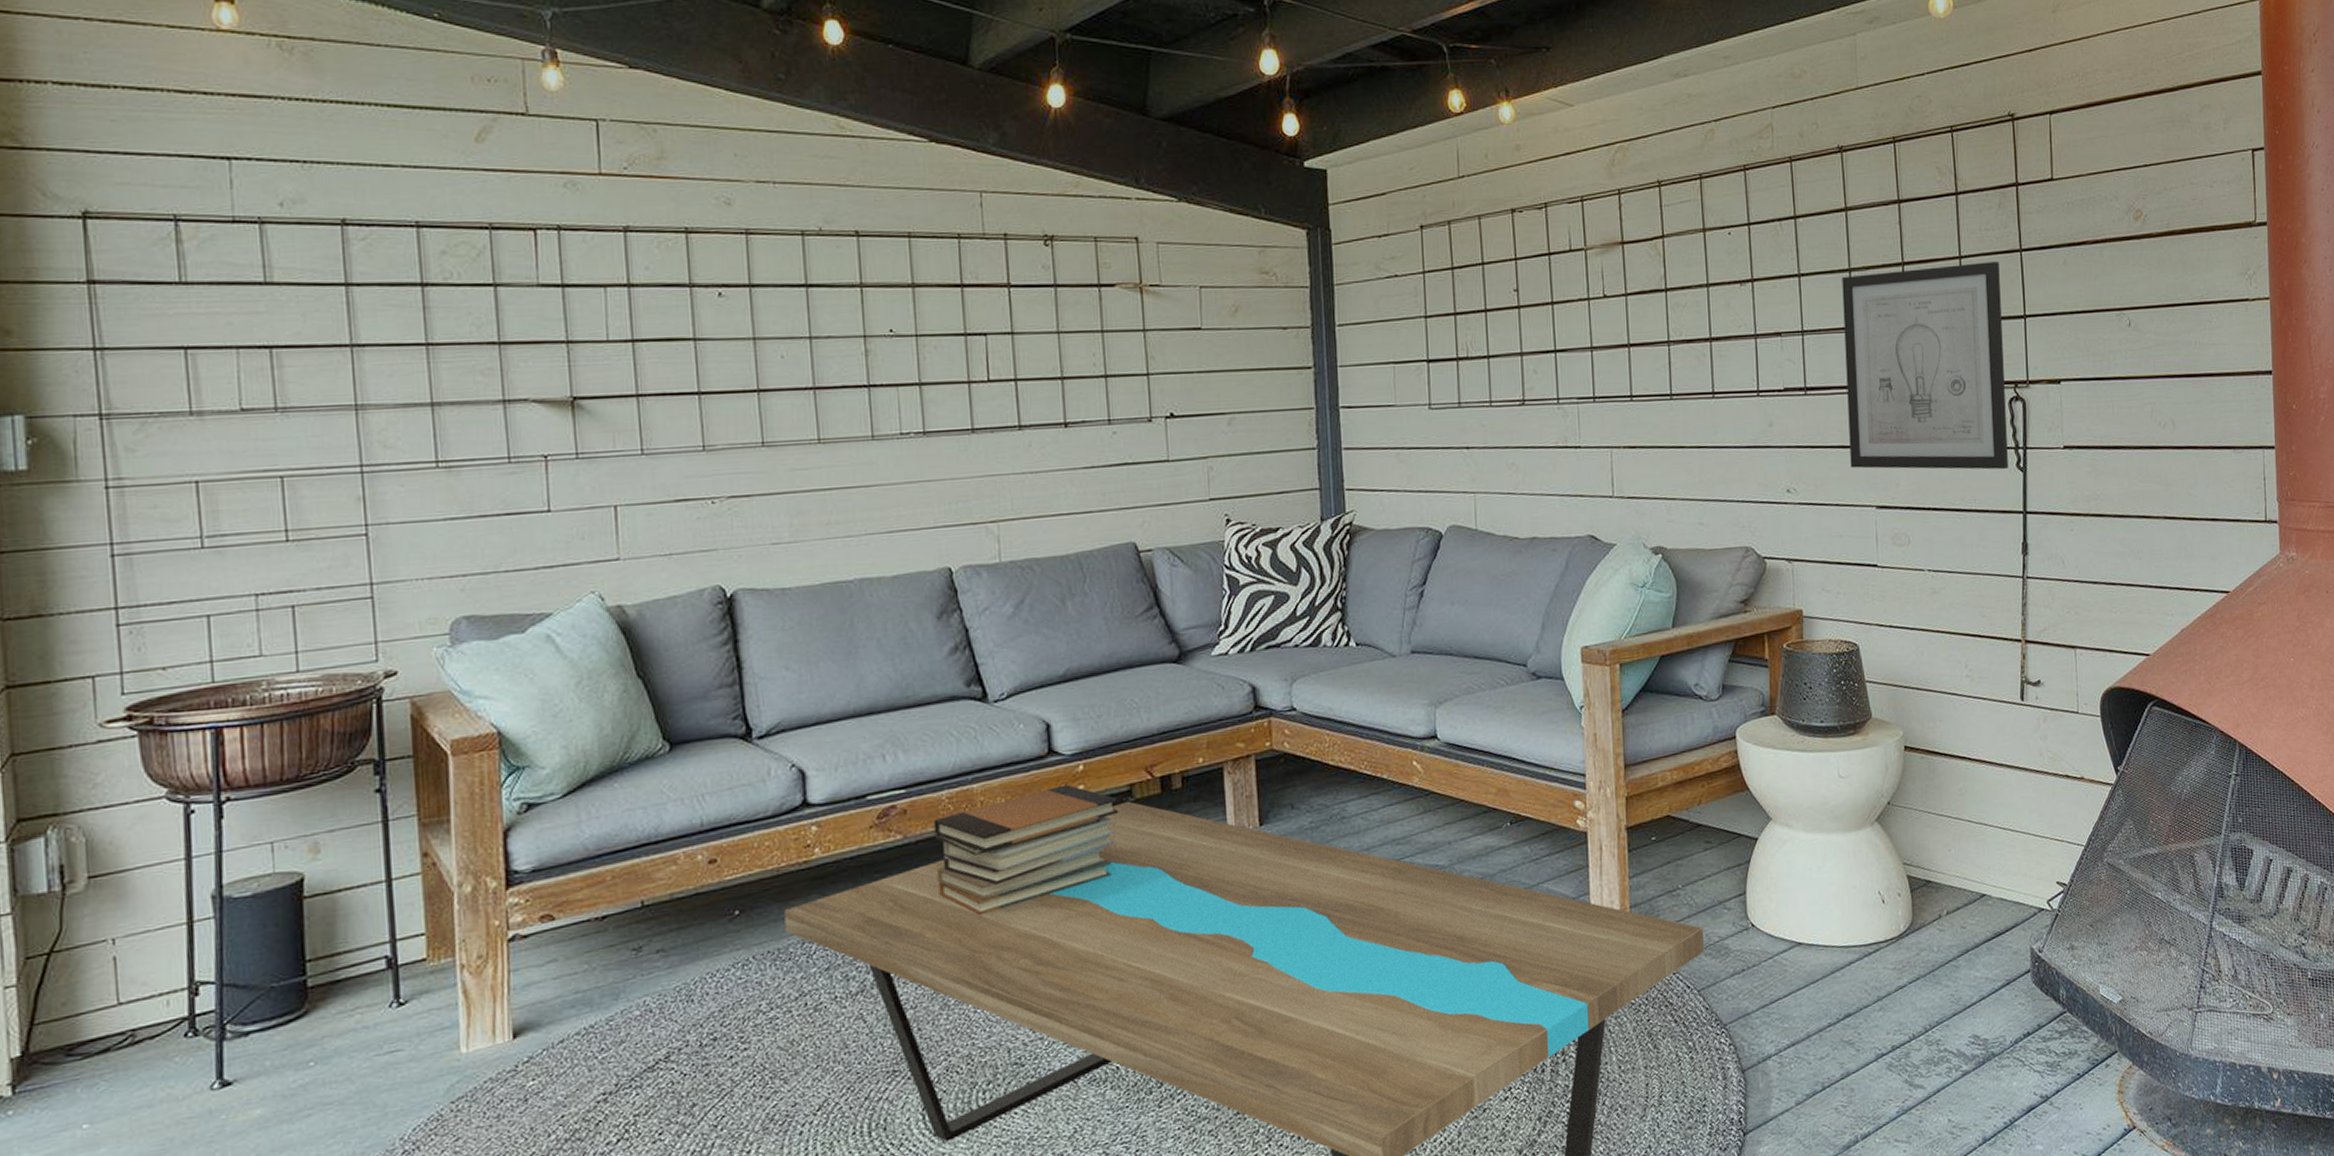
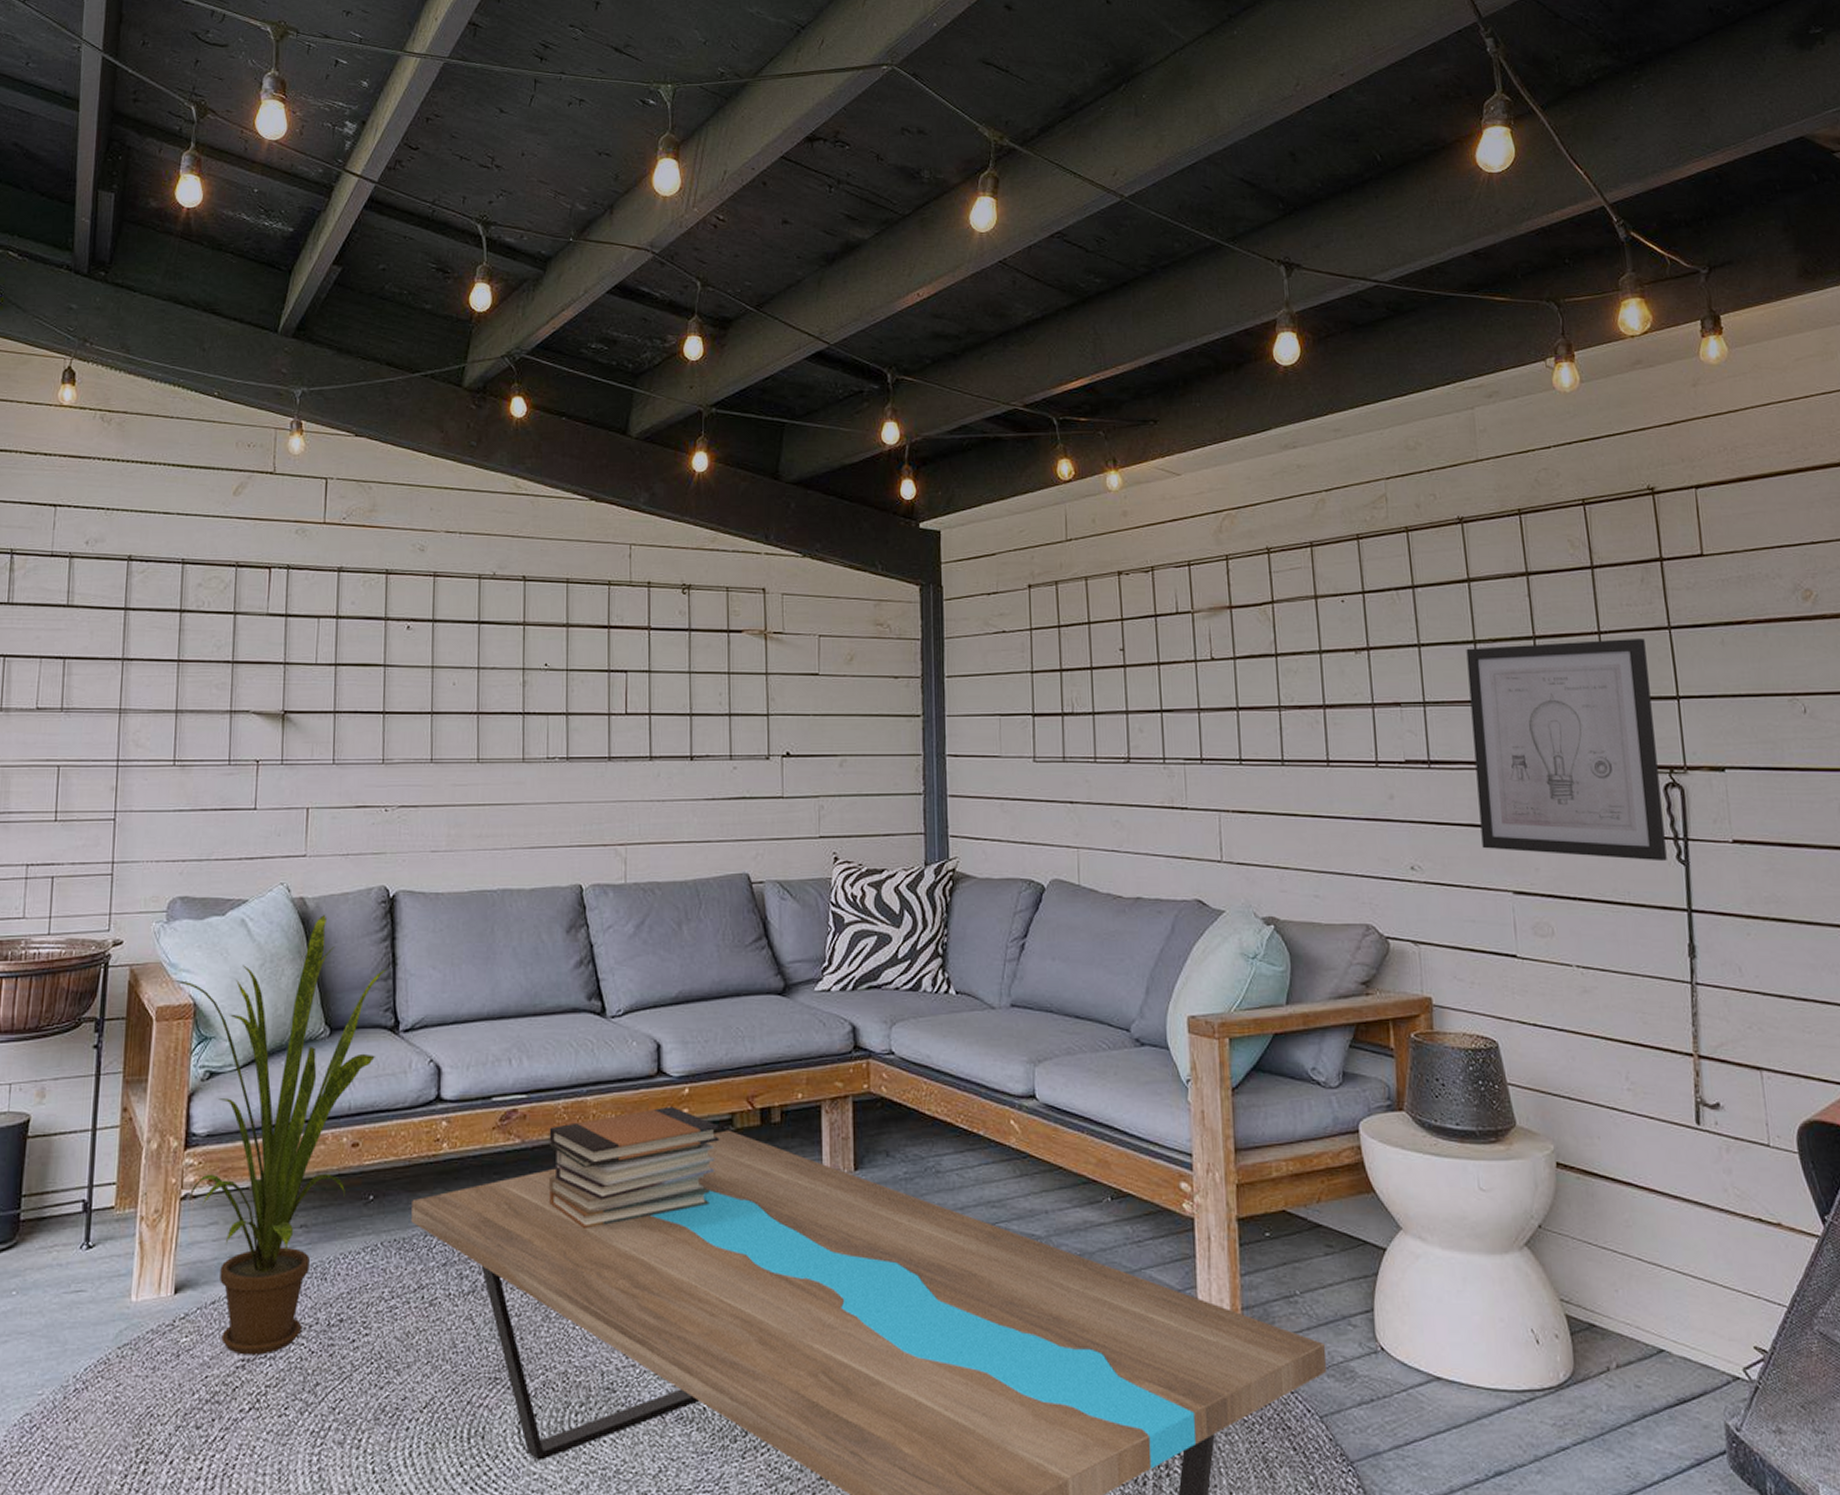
house plant: none [470,622,733,1089] -> present [175,915,388,1355]

